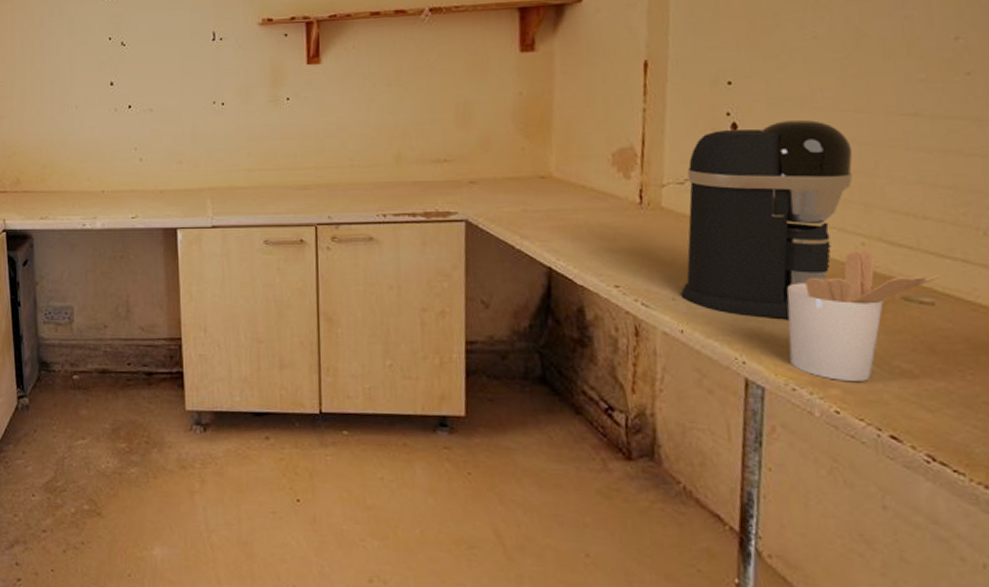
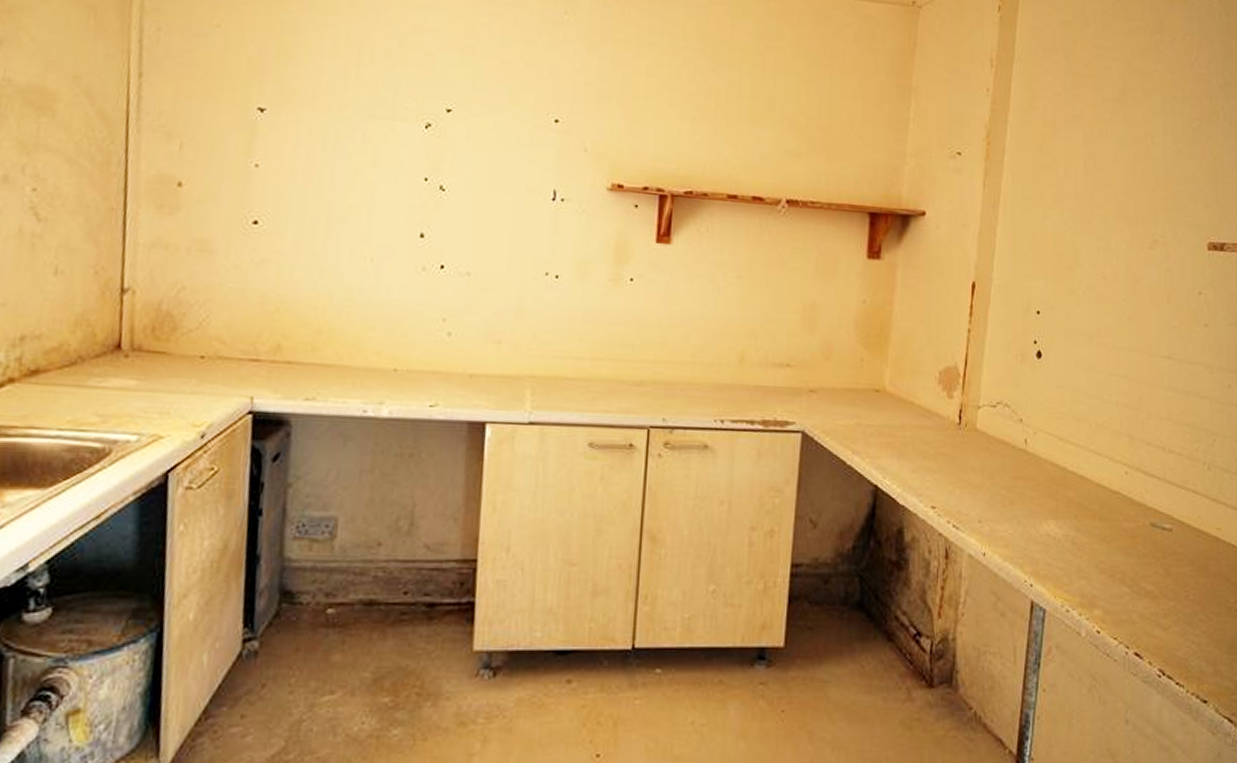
coffee maker: present [680,119,853,319] -> none [985,352,1124,542]
utensil holder: present [786,252,942,383] -> none [1067,480,1178,603]

